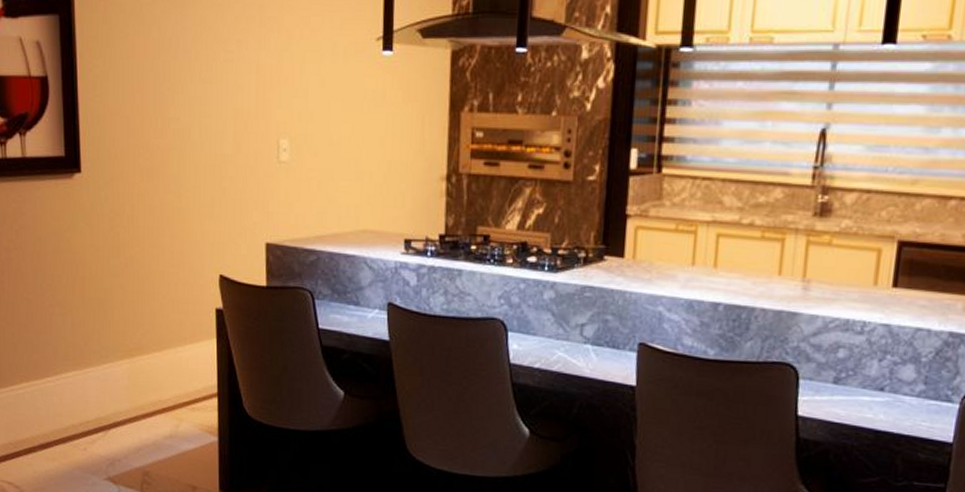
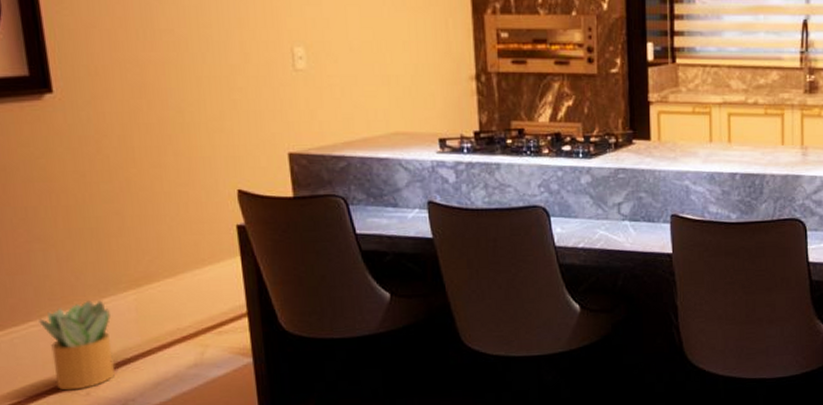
potted plant: none [54,365,108,445] -> present [38,300,115,391]

